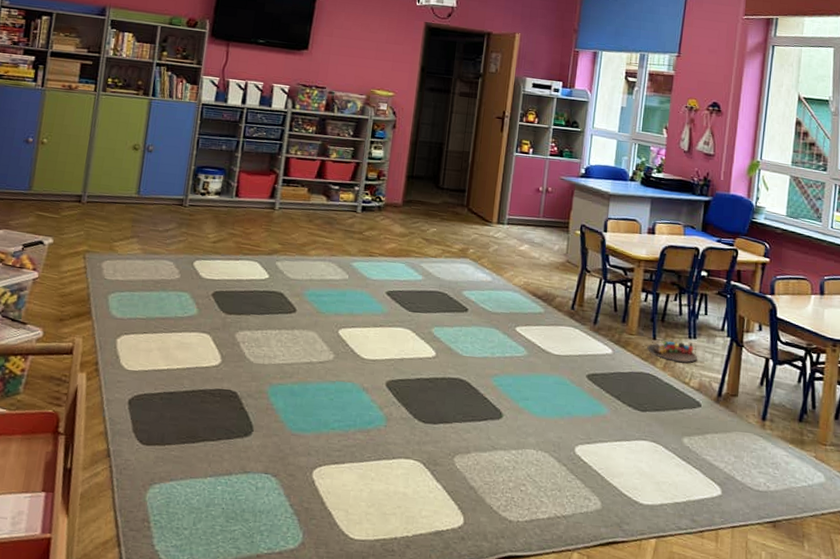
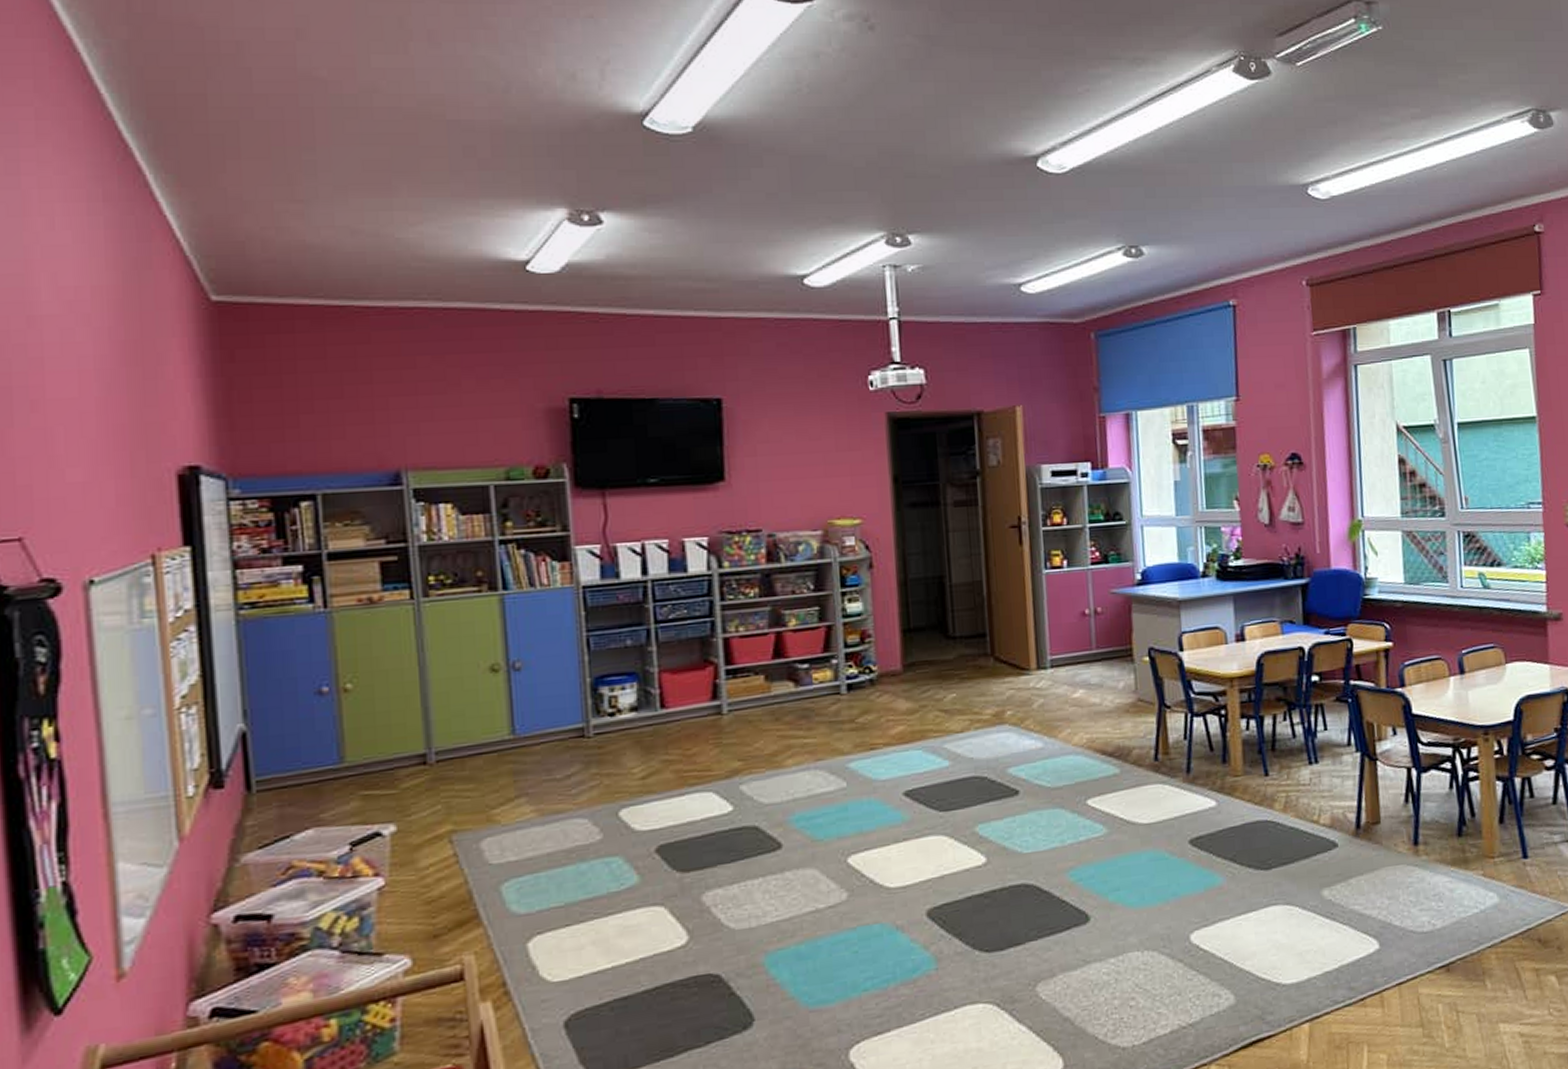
toy train: present [647,341,697,363] -> none [1259,769,1323,798]

